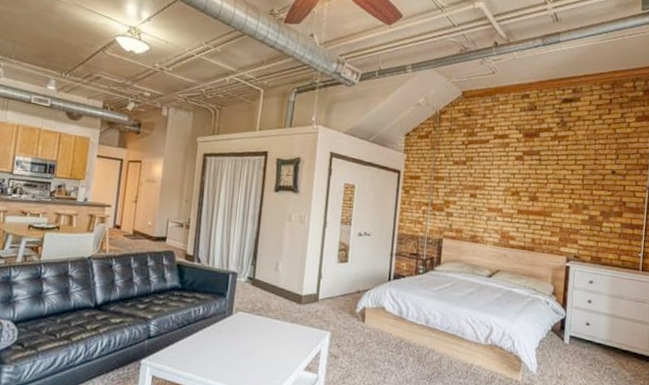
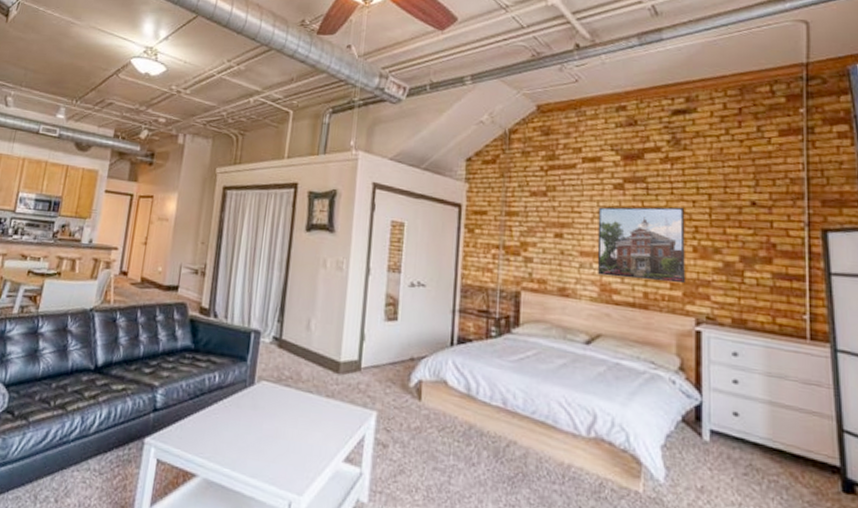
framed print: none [500,173,566,232] -> present [597,206,685,284]

